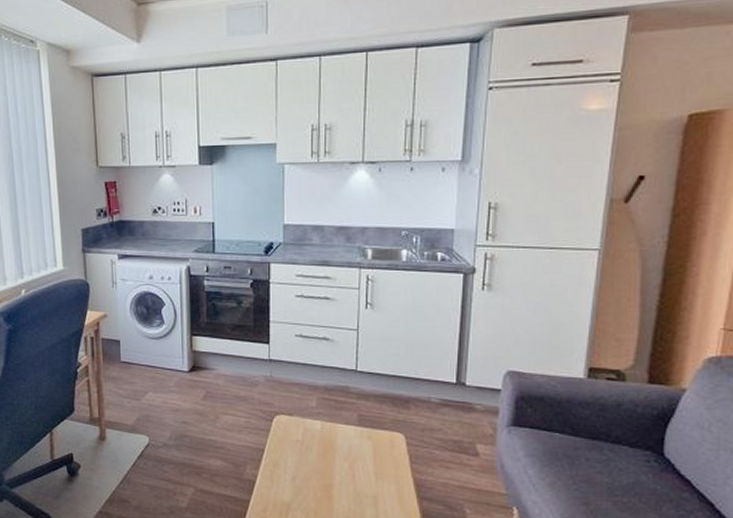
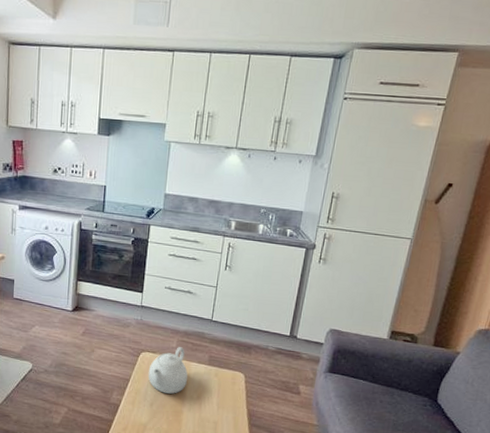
teapot: none [286,406,335,464] -> present [148,347,188,394]

